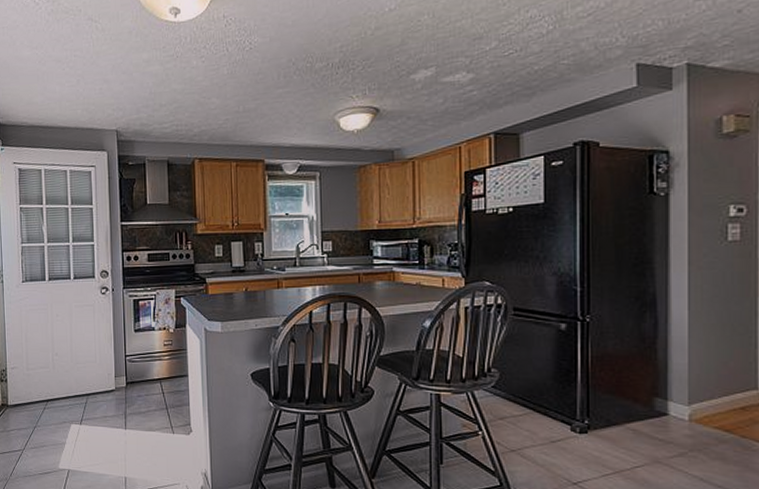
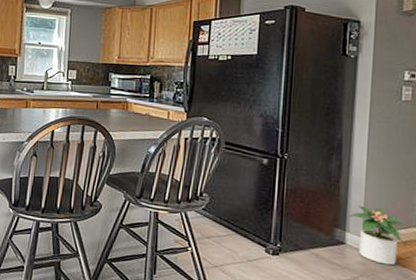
potted plant: none [669,369,745,436] -> present [348,205,407,265]

